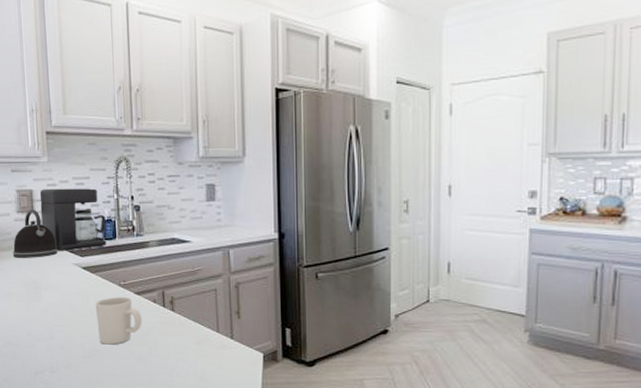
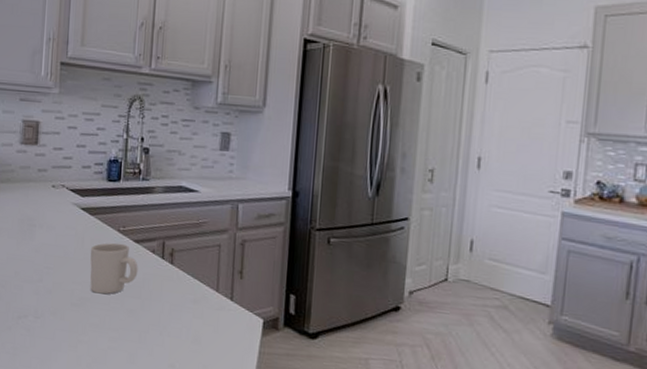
kettle: present [12,209,58,258] -> none [10,141,58,194]
coffee maker: present [40,188,107,251] -> none [44,121,112,189]

